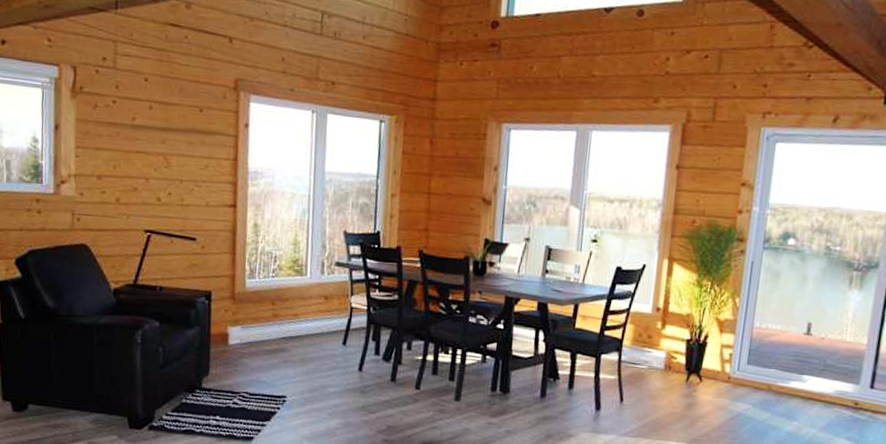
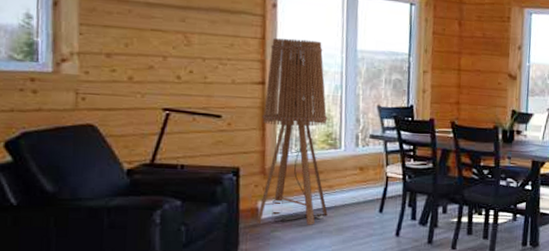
floor lamp: none [226,159,295,354] -> present [256,38,328,225]

